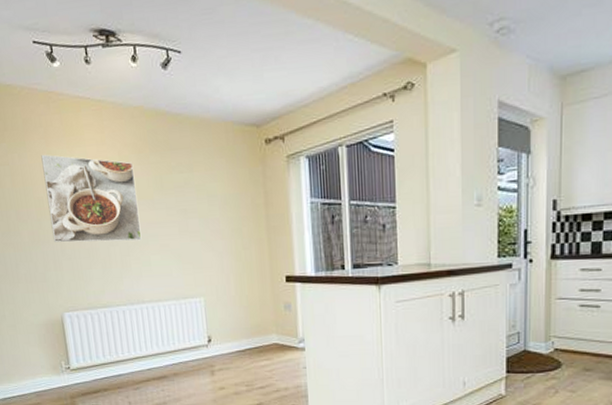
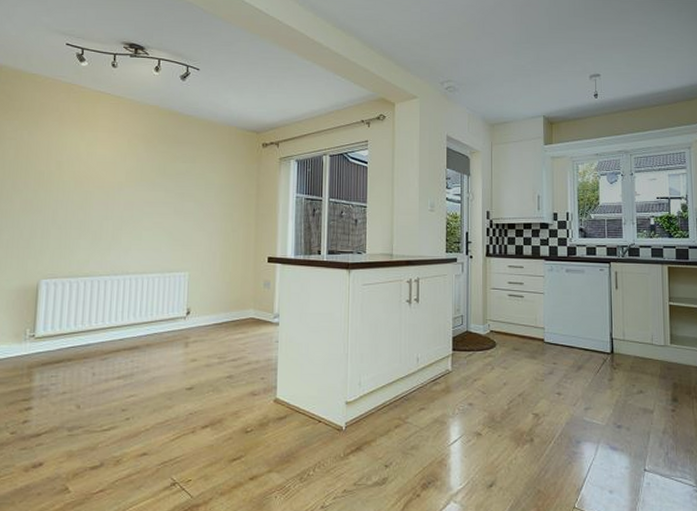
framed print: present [41,154,142,243] -> none [46,134,141,217]

